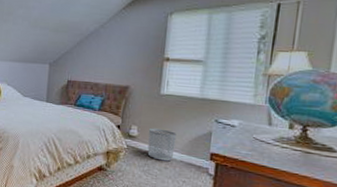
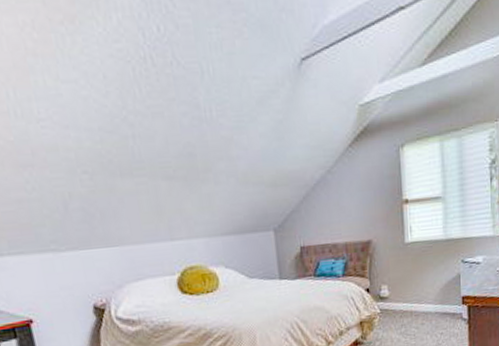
waste bin: present [147,128,177,162] -> none [399,282,428,318]

